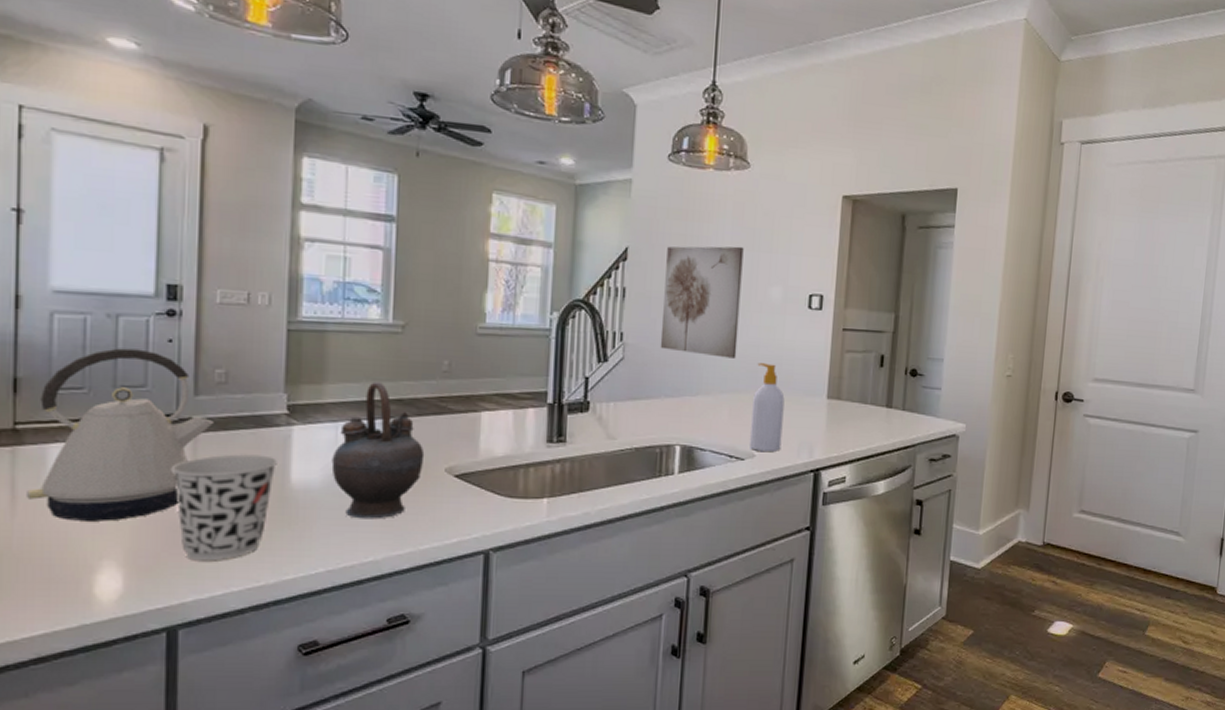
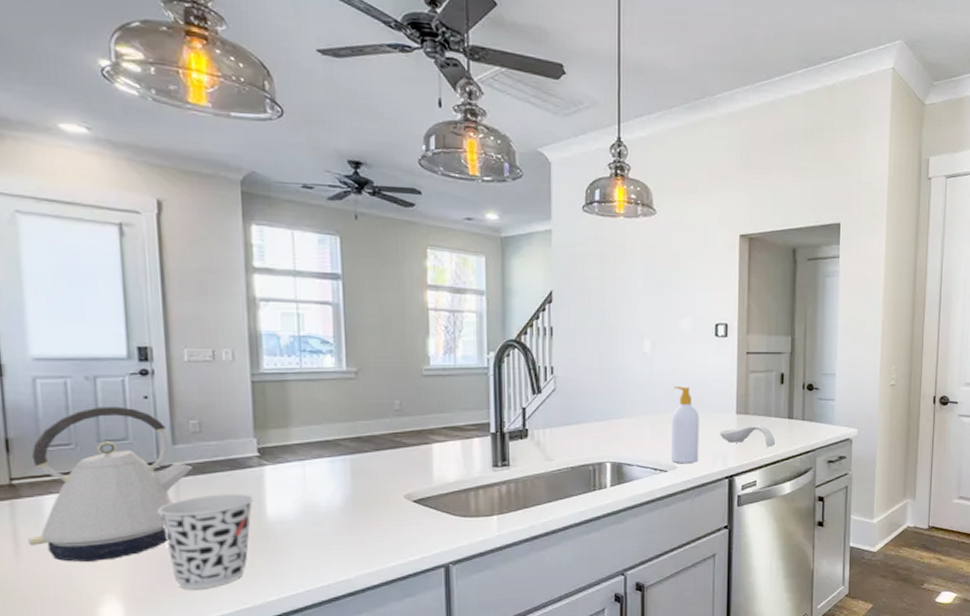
teapot: present [331,382,425,520] -> none [302,423,385,544]
wall art: present [660,246,744,359] -> none [586,284,655,384]
spoon rest: none [805,412,871,439] -> present [718,425,776,447]

